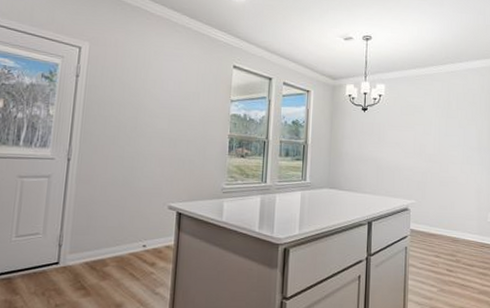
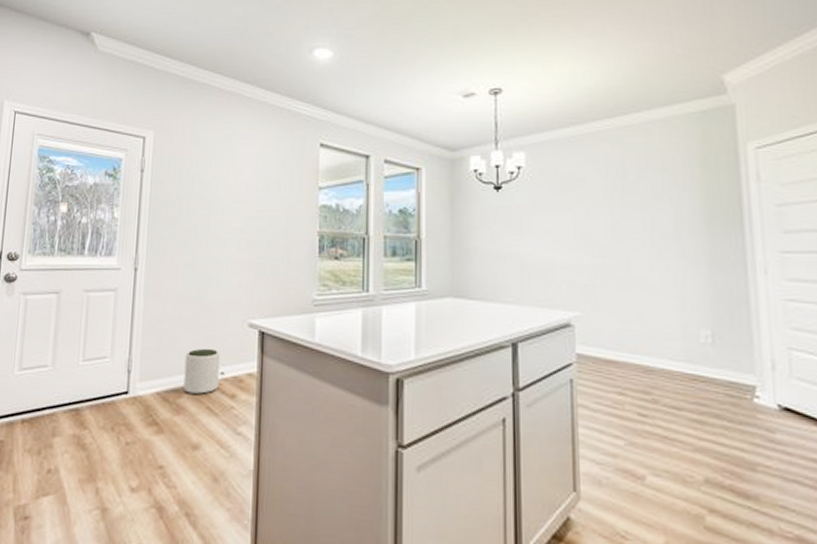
plant pot: none [109,226,144,263] -> present [183,348,221,394]

